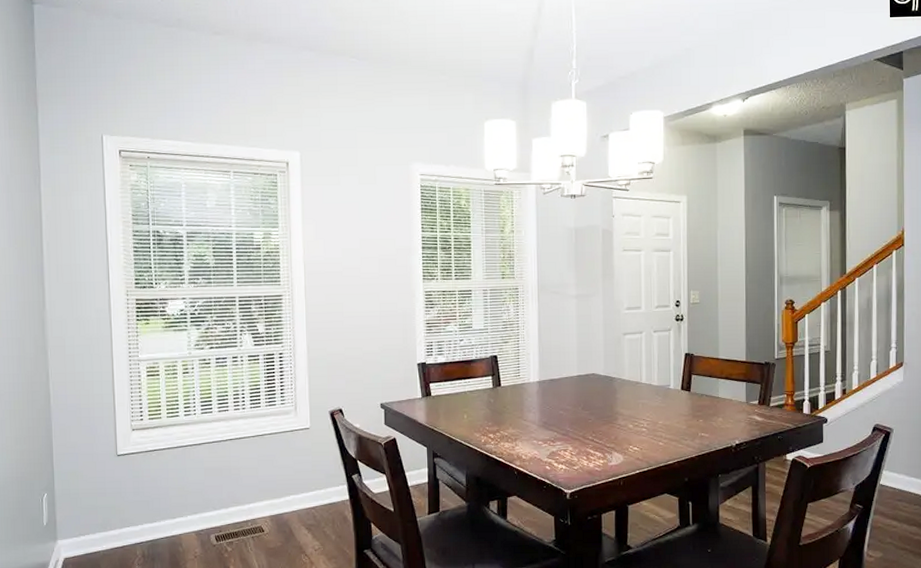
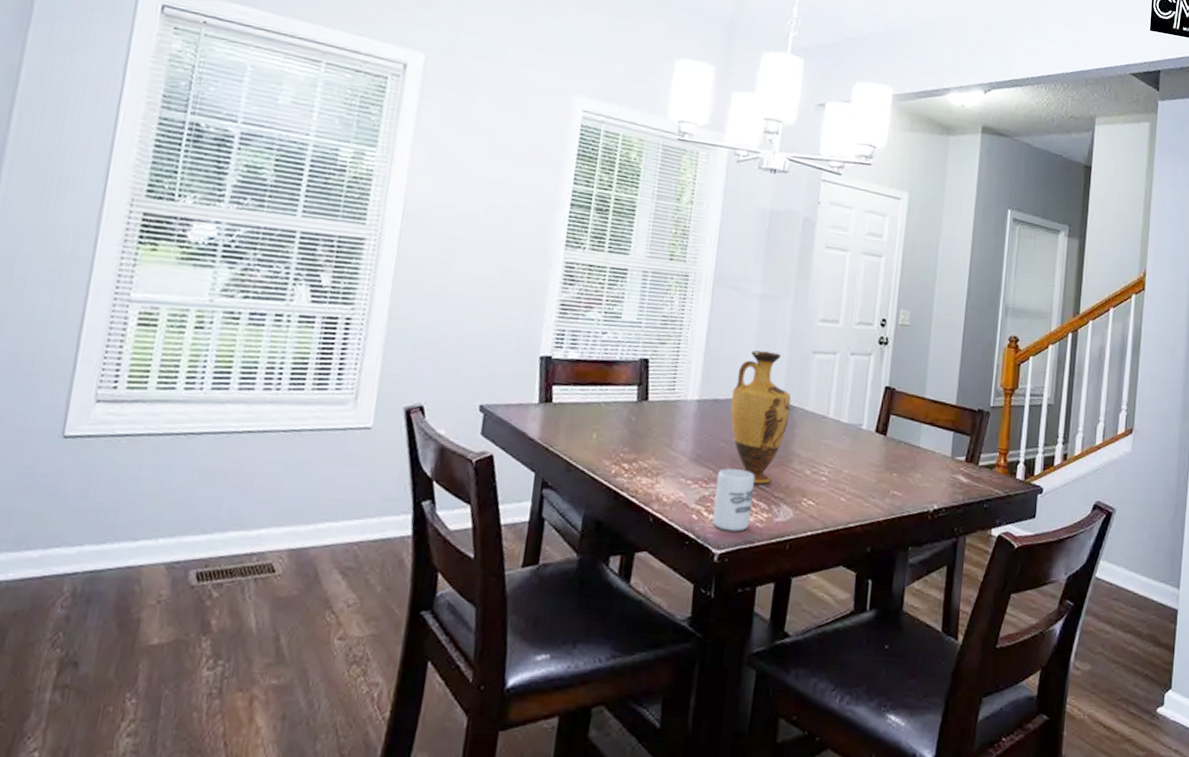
cup: none [560,429,591,476] -> present [711,468,755,532]
vase: none [563,338,611,438] -> present [730,350,792,484]

